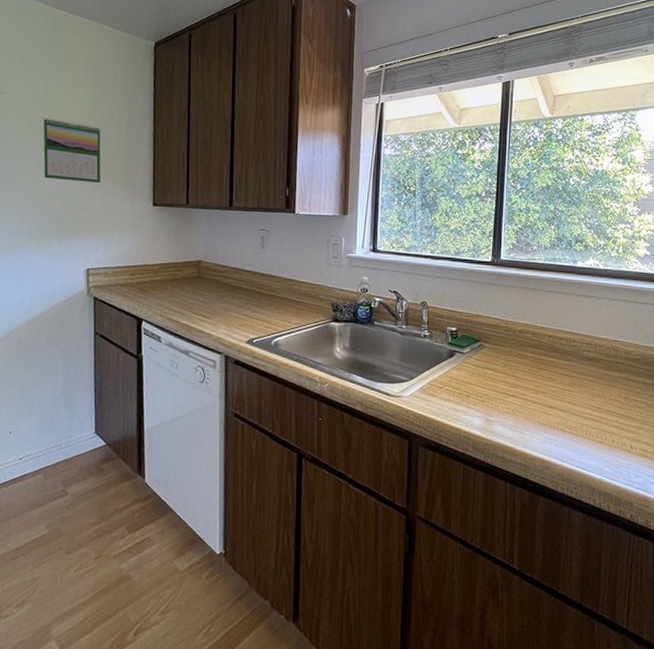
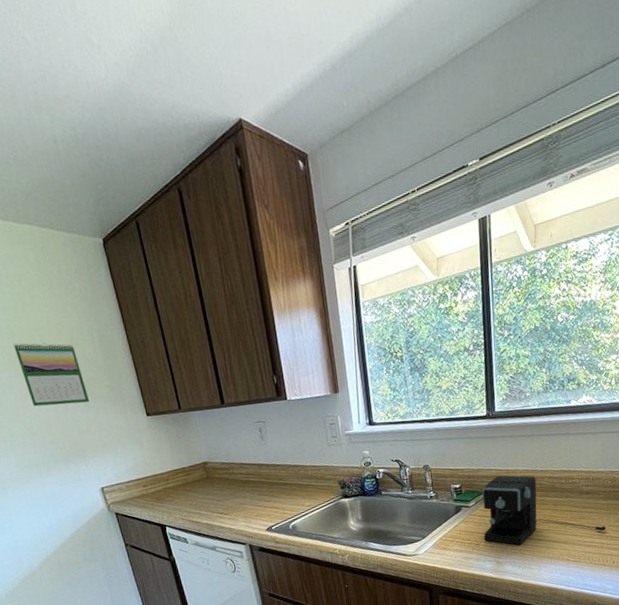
coffee maker: none [475,325,607,405] -> present [482,475,607,545]

